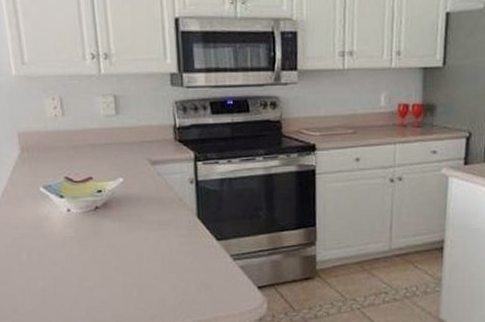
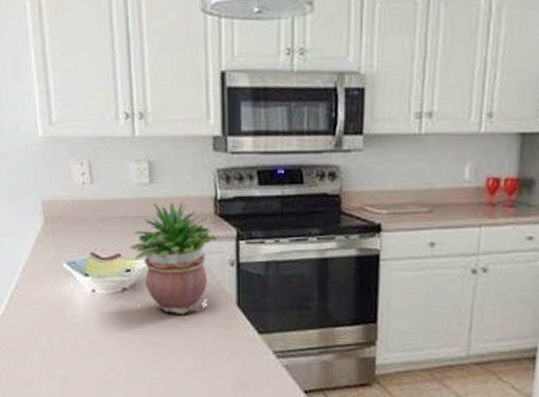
potted plant: none [99,130,179,228] -> present [128,201,219,316]

